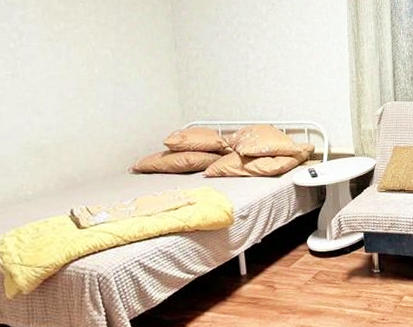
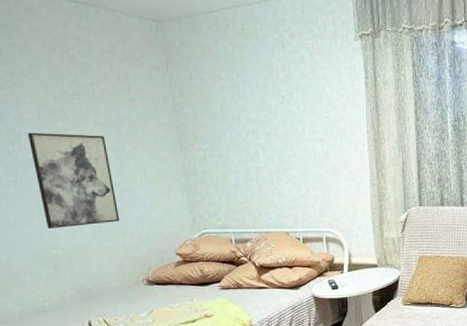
wall art: none [30,31,112,120] -> present [27,132,120,228]

